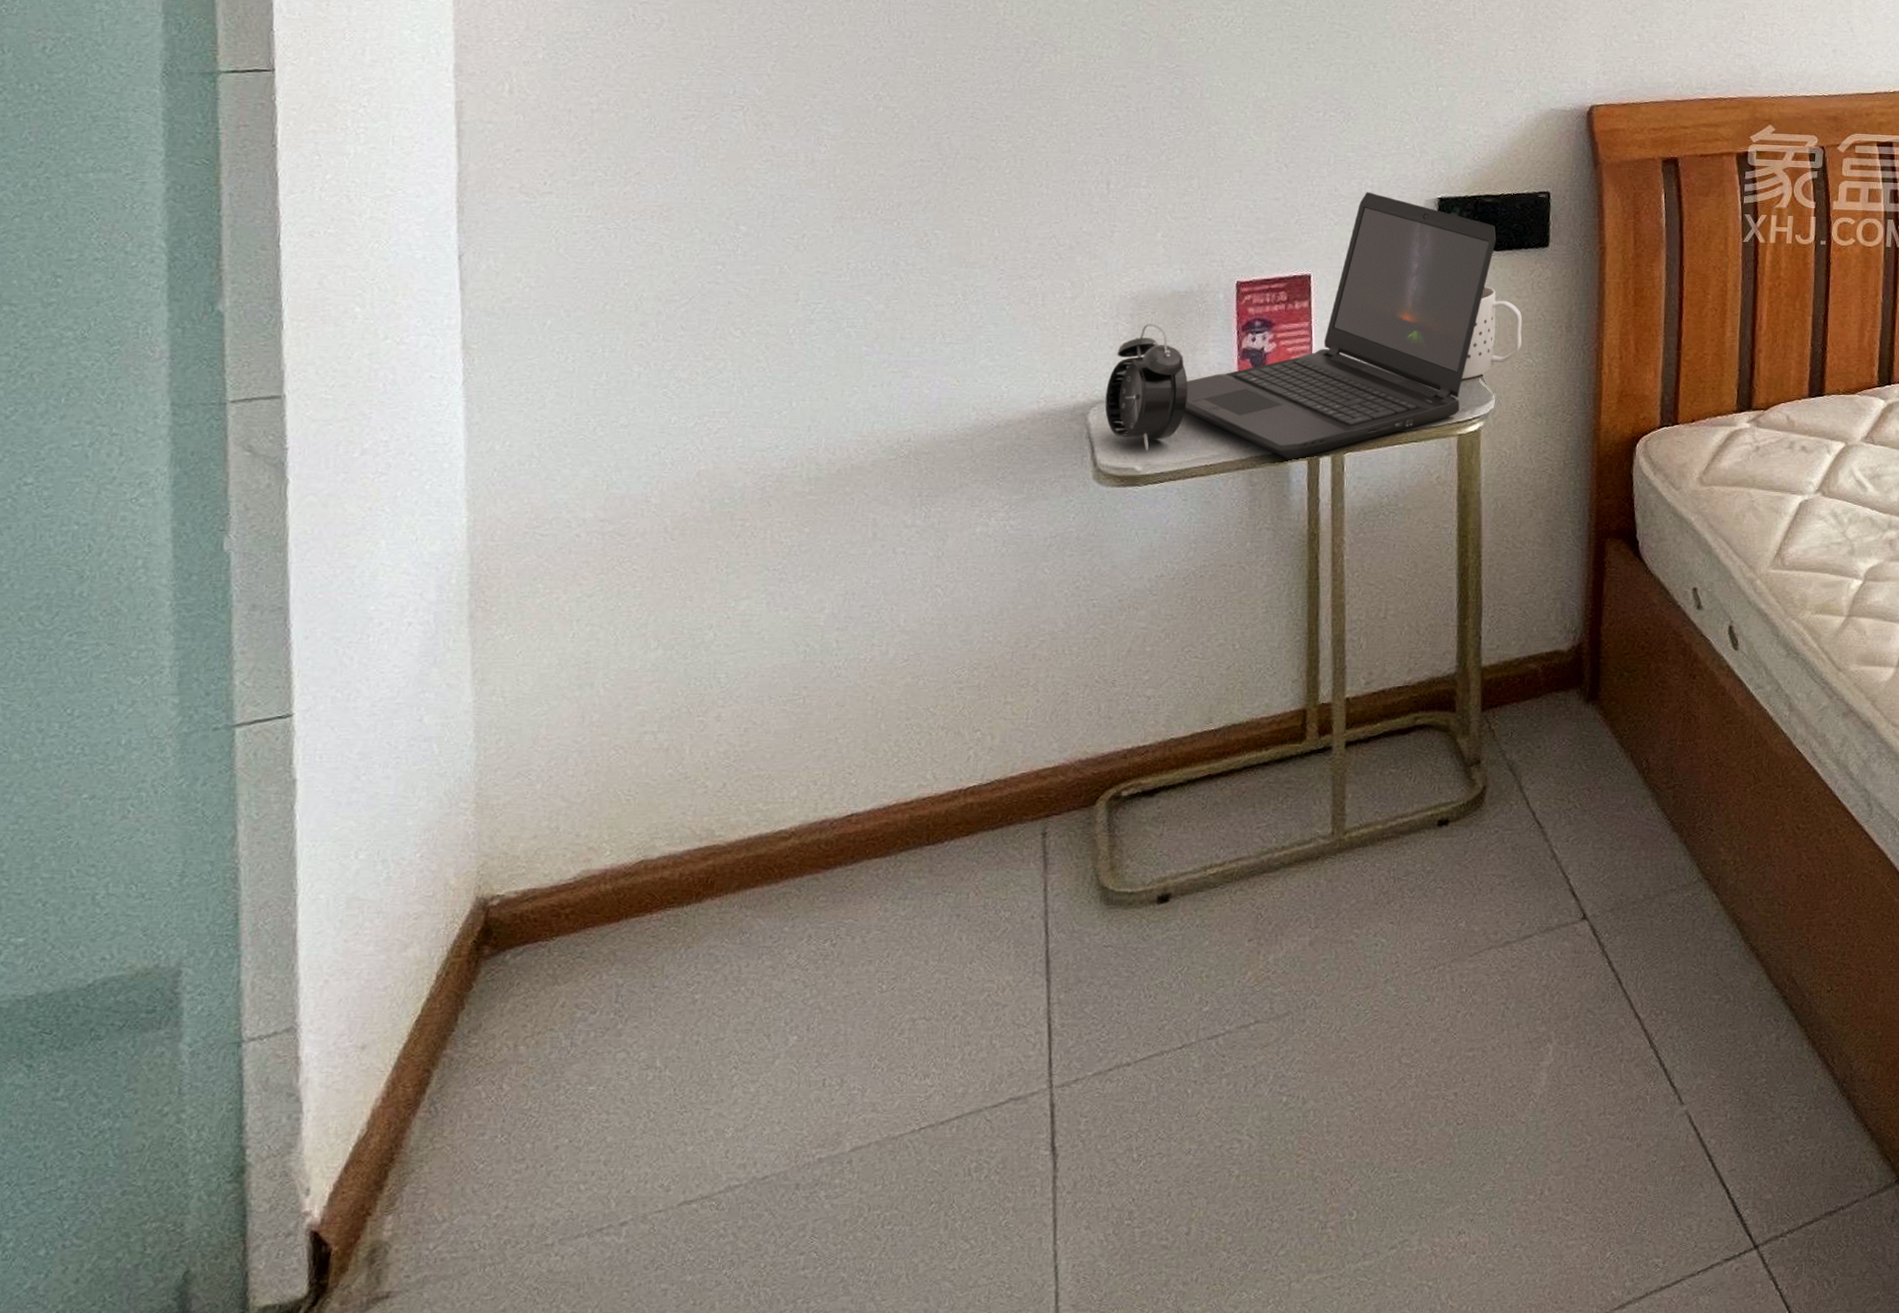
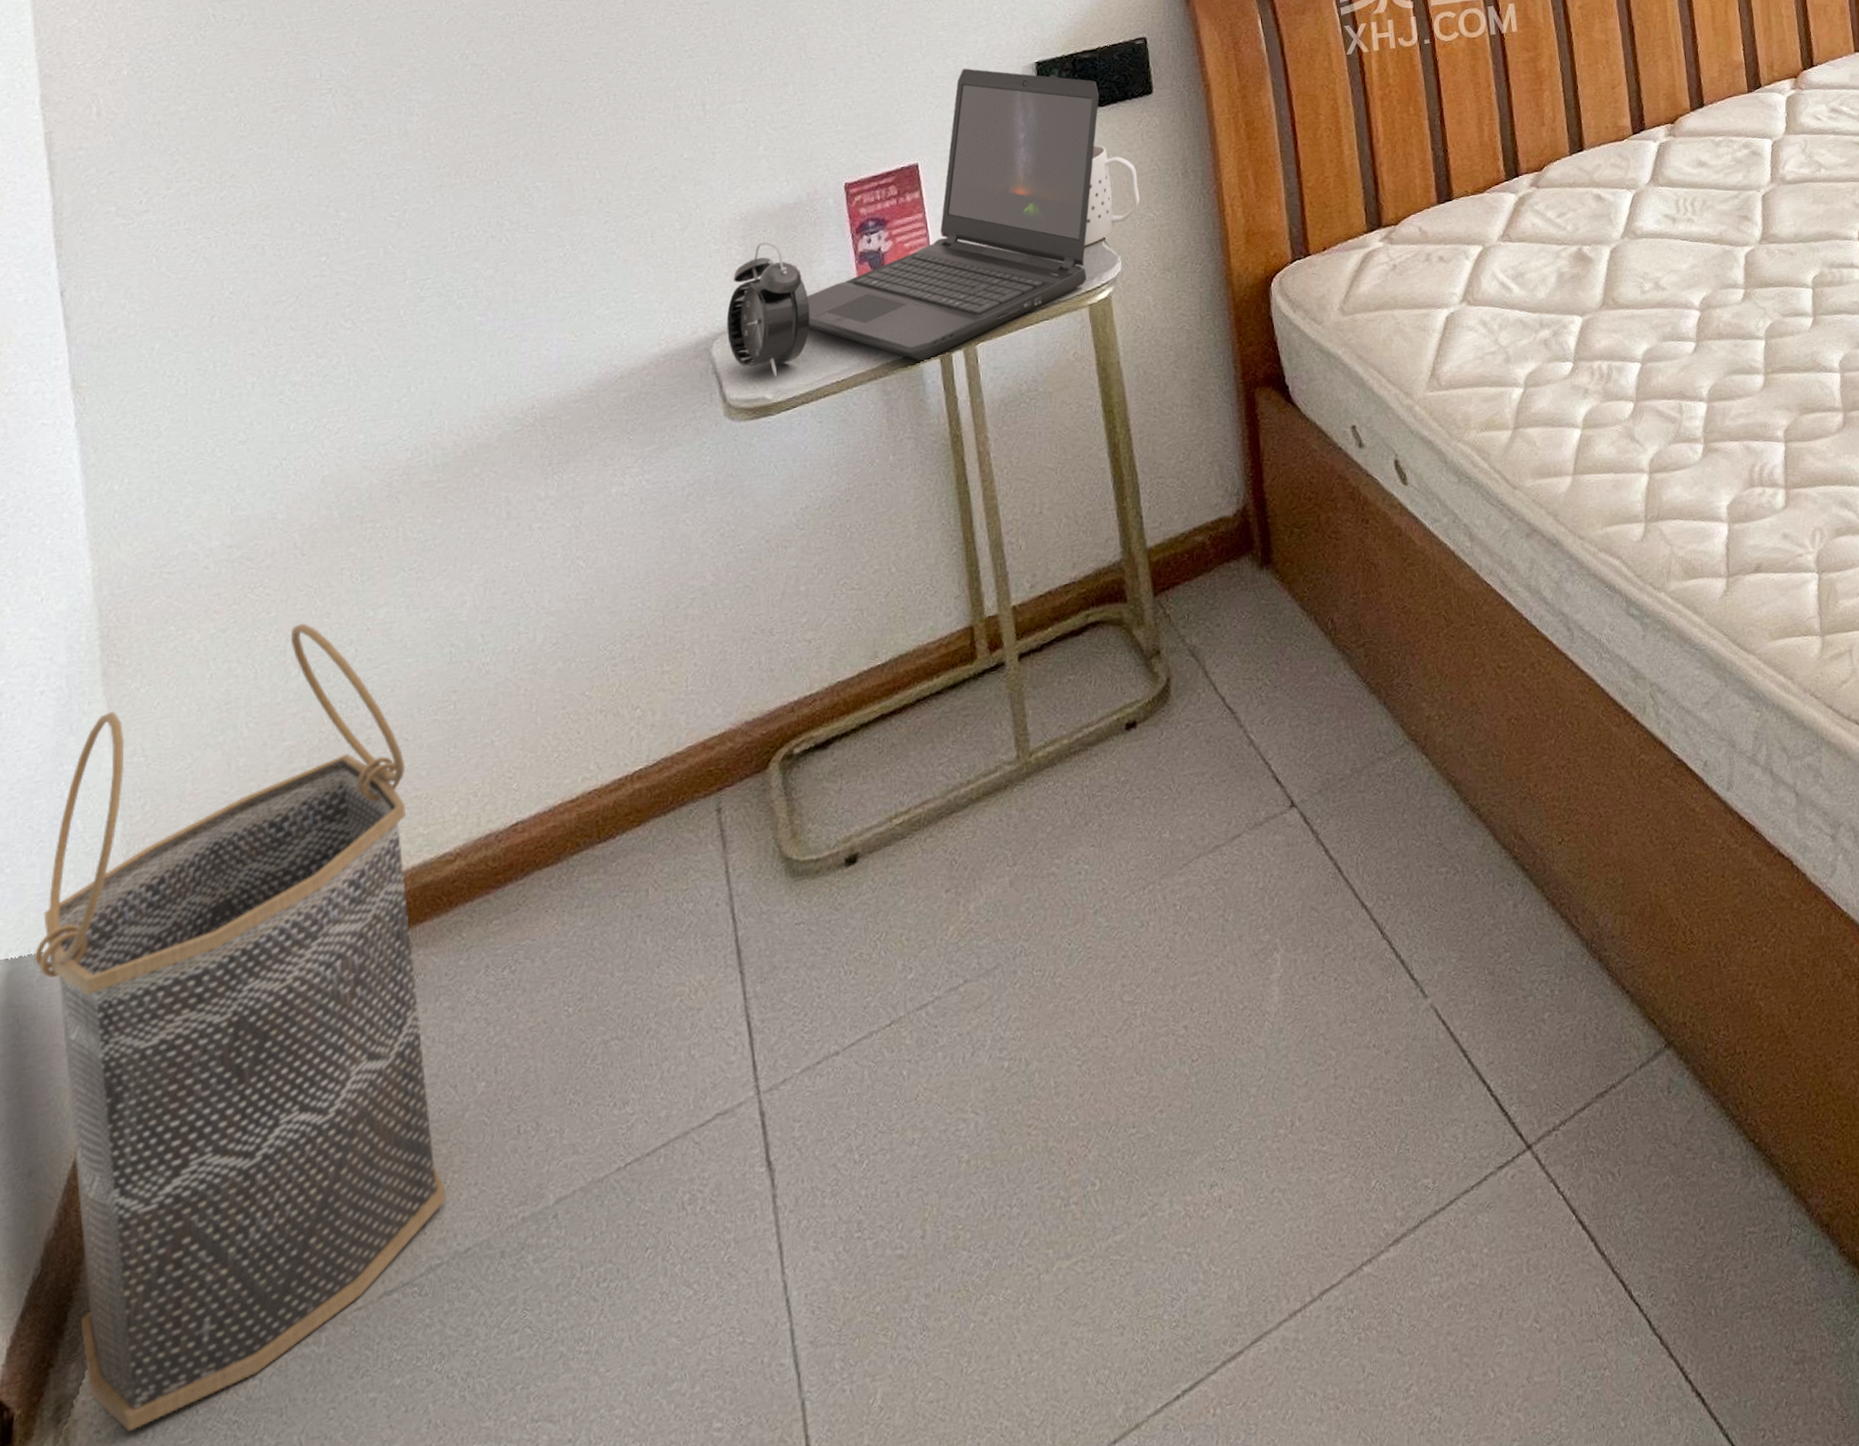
basket: none [383,601,752,1282] -> present [35,623,446,1432]

